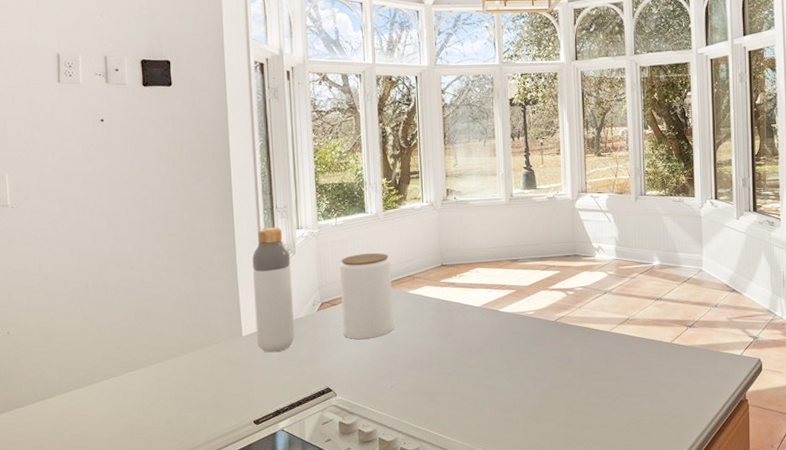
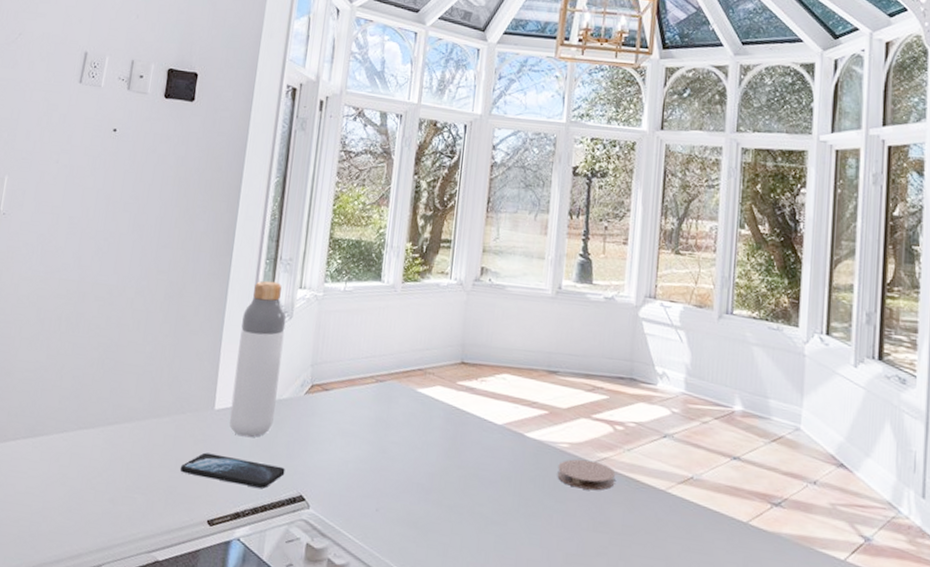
smartphone: none [222,369,312,390] -> present [180,452,285,489]
jar: present [340,253,394,339] -> none [330,331,401,442]
coaster: none [528,320,572,342] -> present [557,459,616,491]

